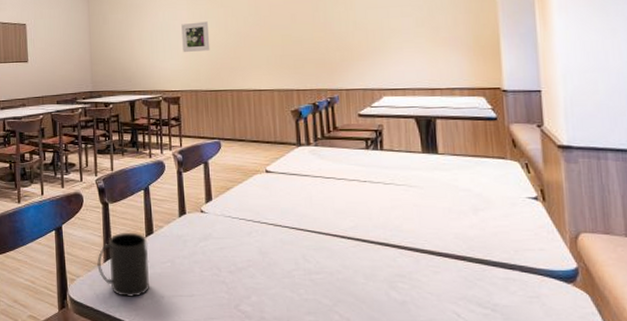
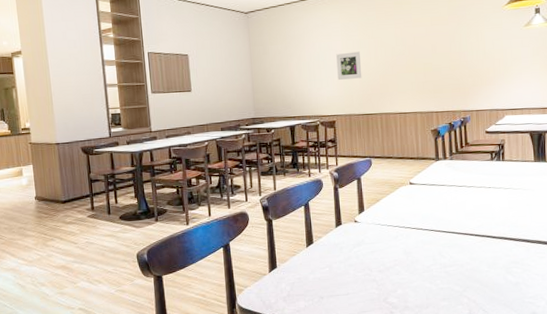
mug: present [97,232,149,297] -> none [263,244,310,301]

